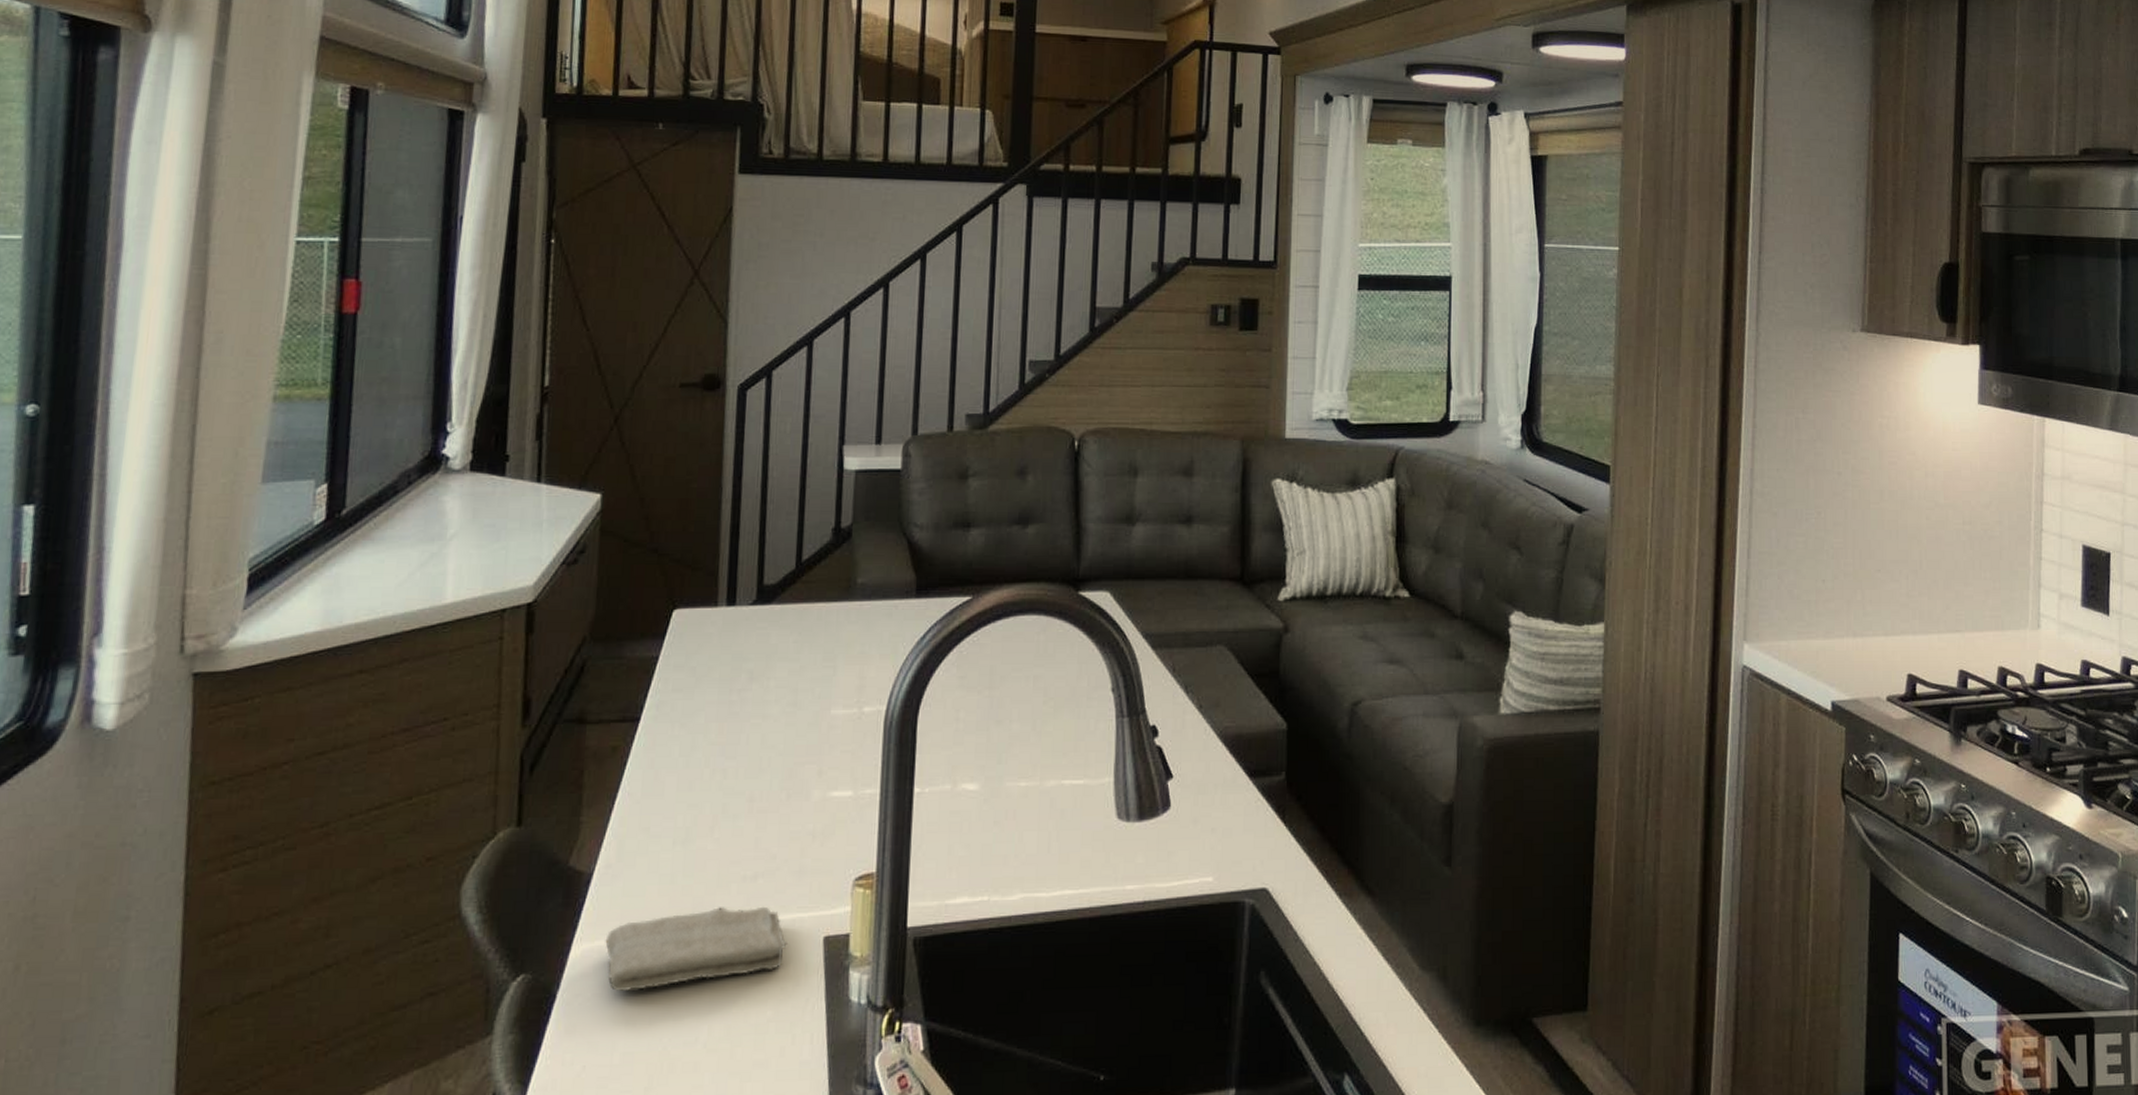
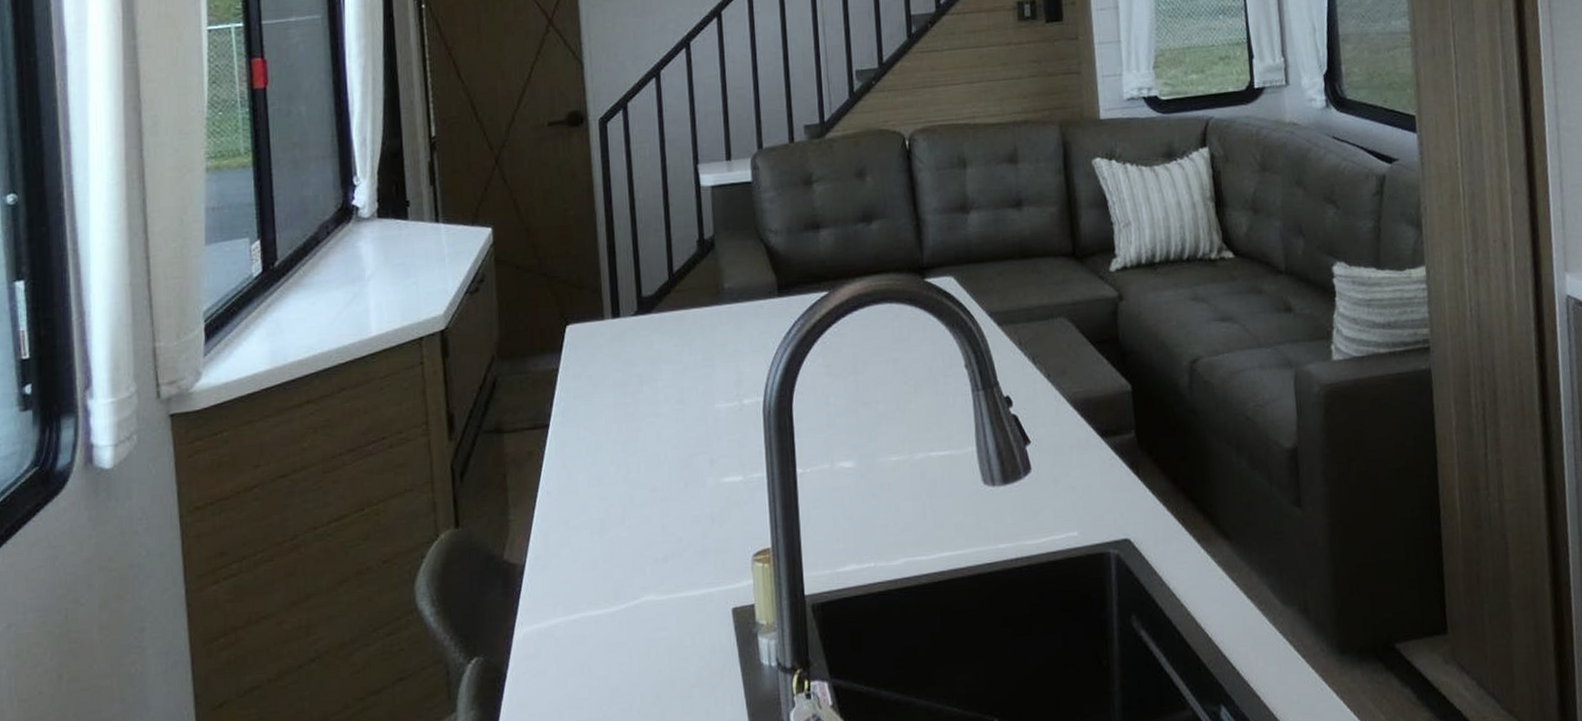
washcloth: present [605,906,789,991] -> none [542,584,702,668]

